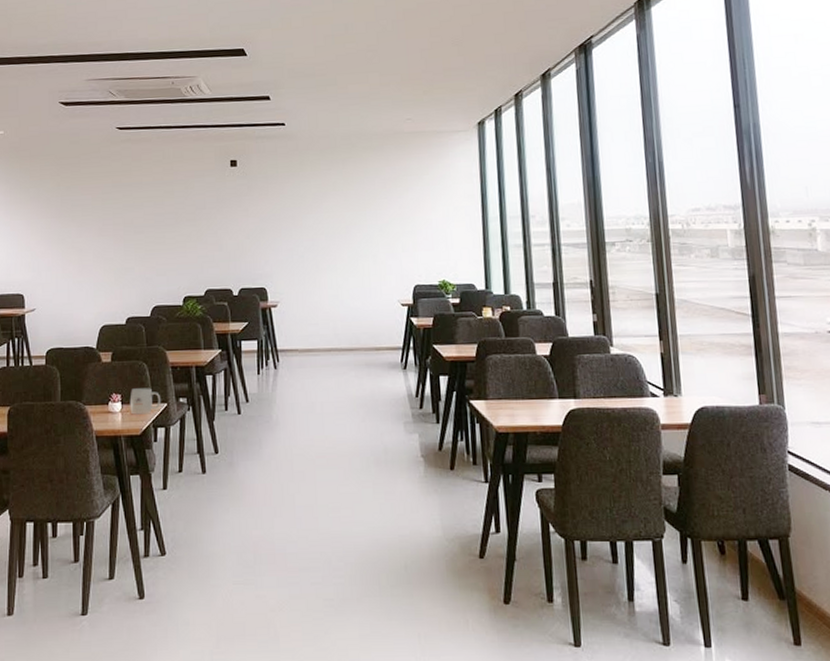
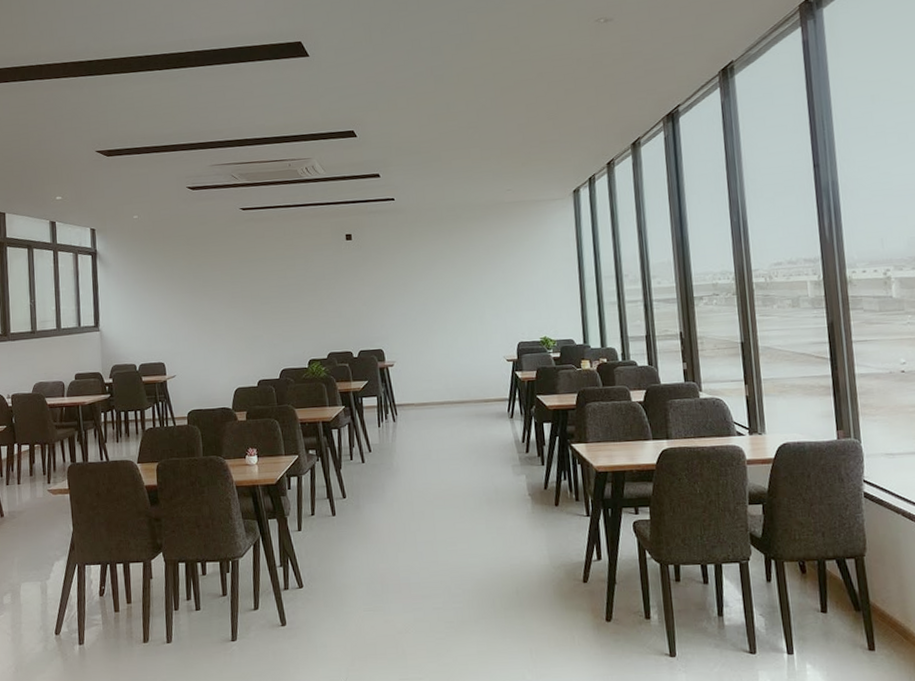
mug: present [129,388,162,416] -> none [264,442,293,467]

